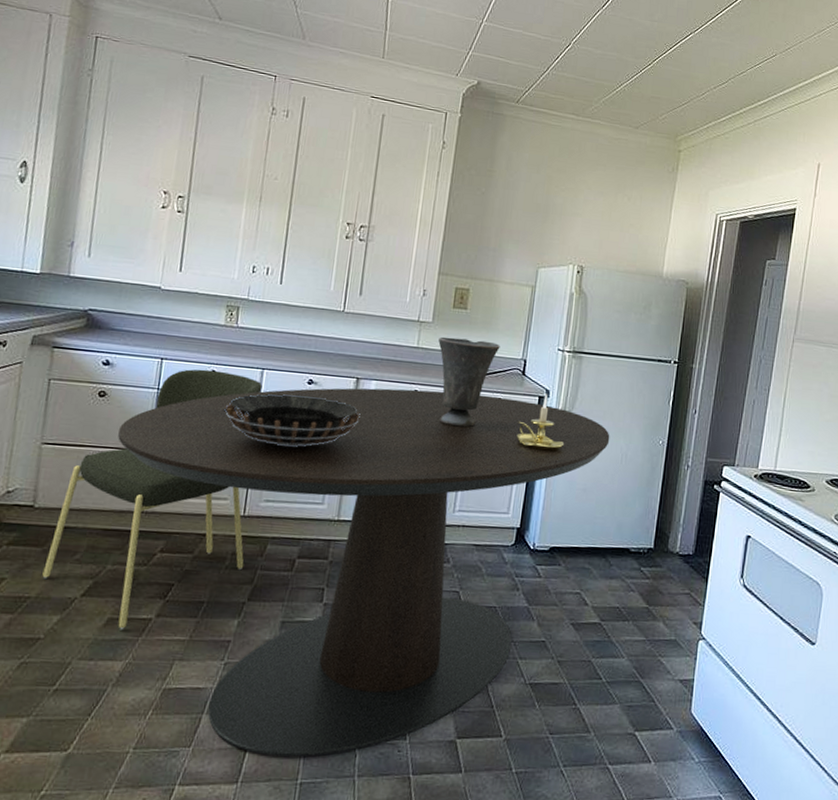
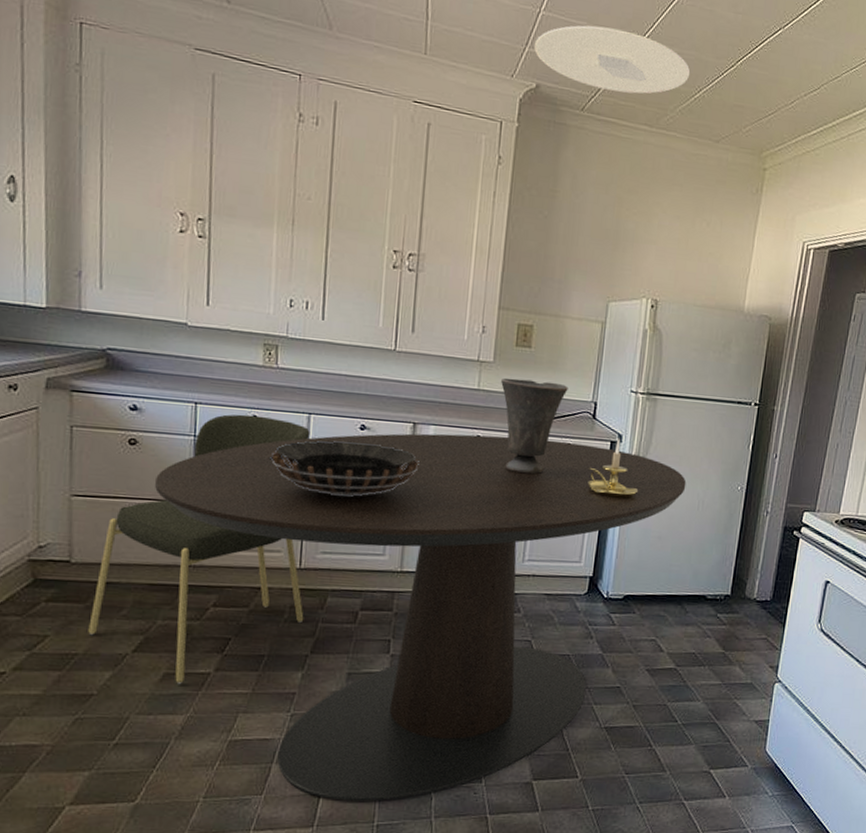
ceiling light: none [477,33,613,89] -> present [534,25,691,94]

